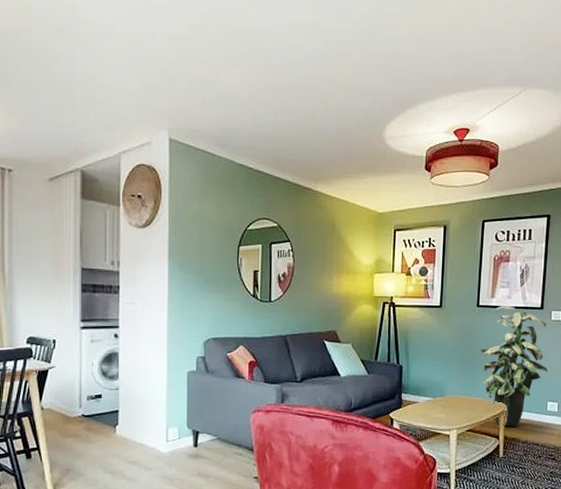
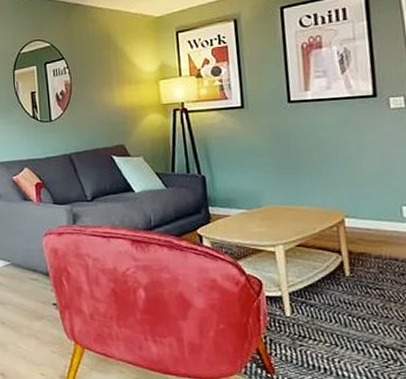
indoor plant: present [479,305,548,426] -> none [299,97,396,239]

